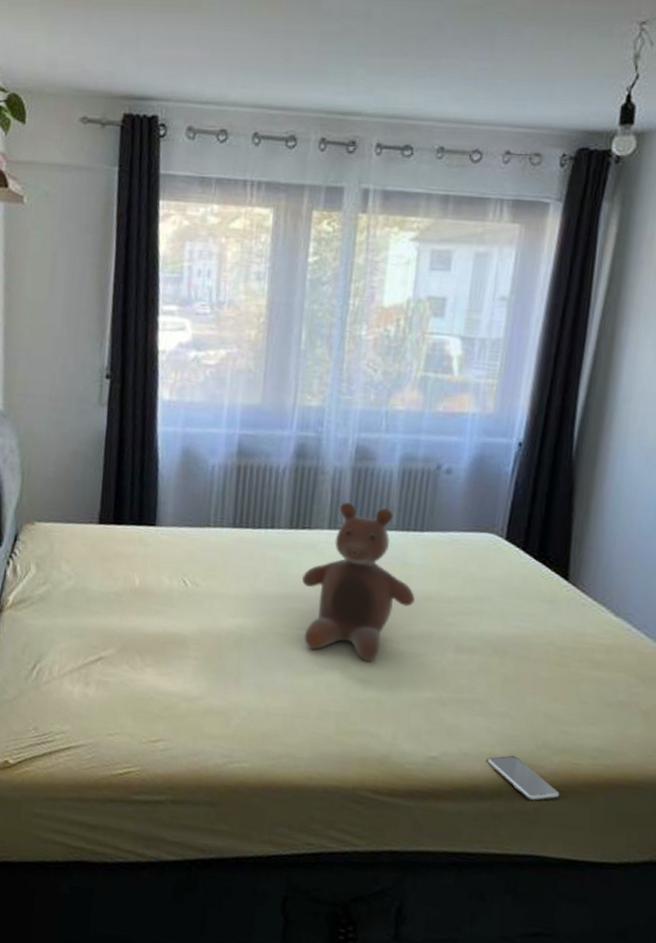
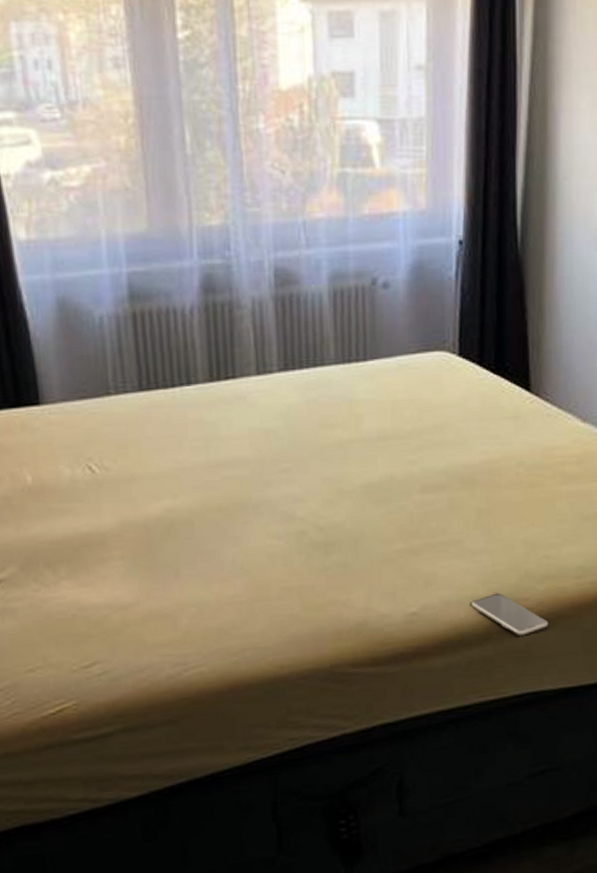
stuffed bear: present [301,502,415,661] -> none [234,339,369,522]

